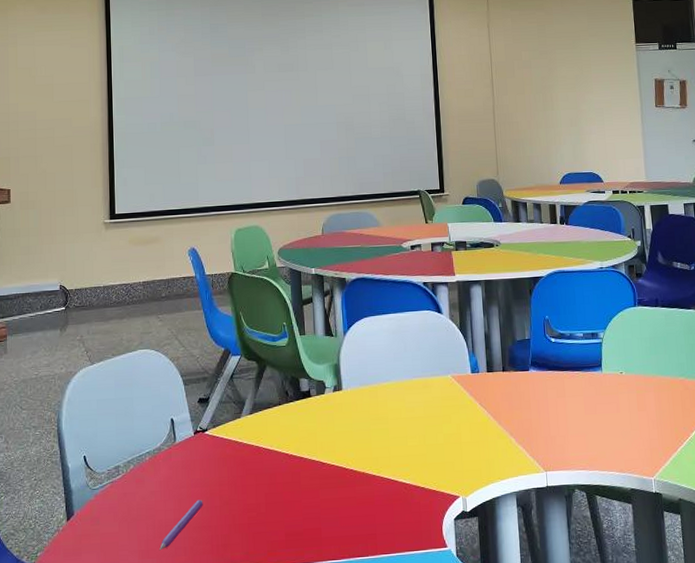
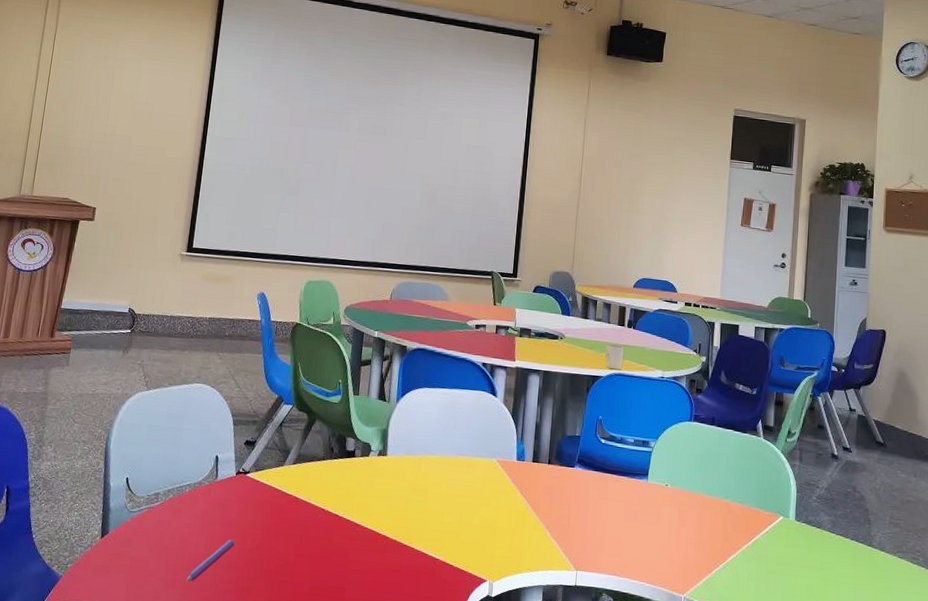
mug: none [542,242,562,268] -> present [605,343,625,370]

